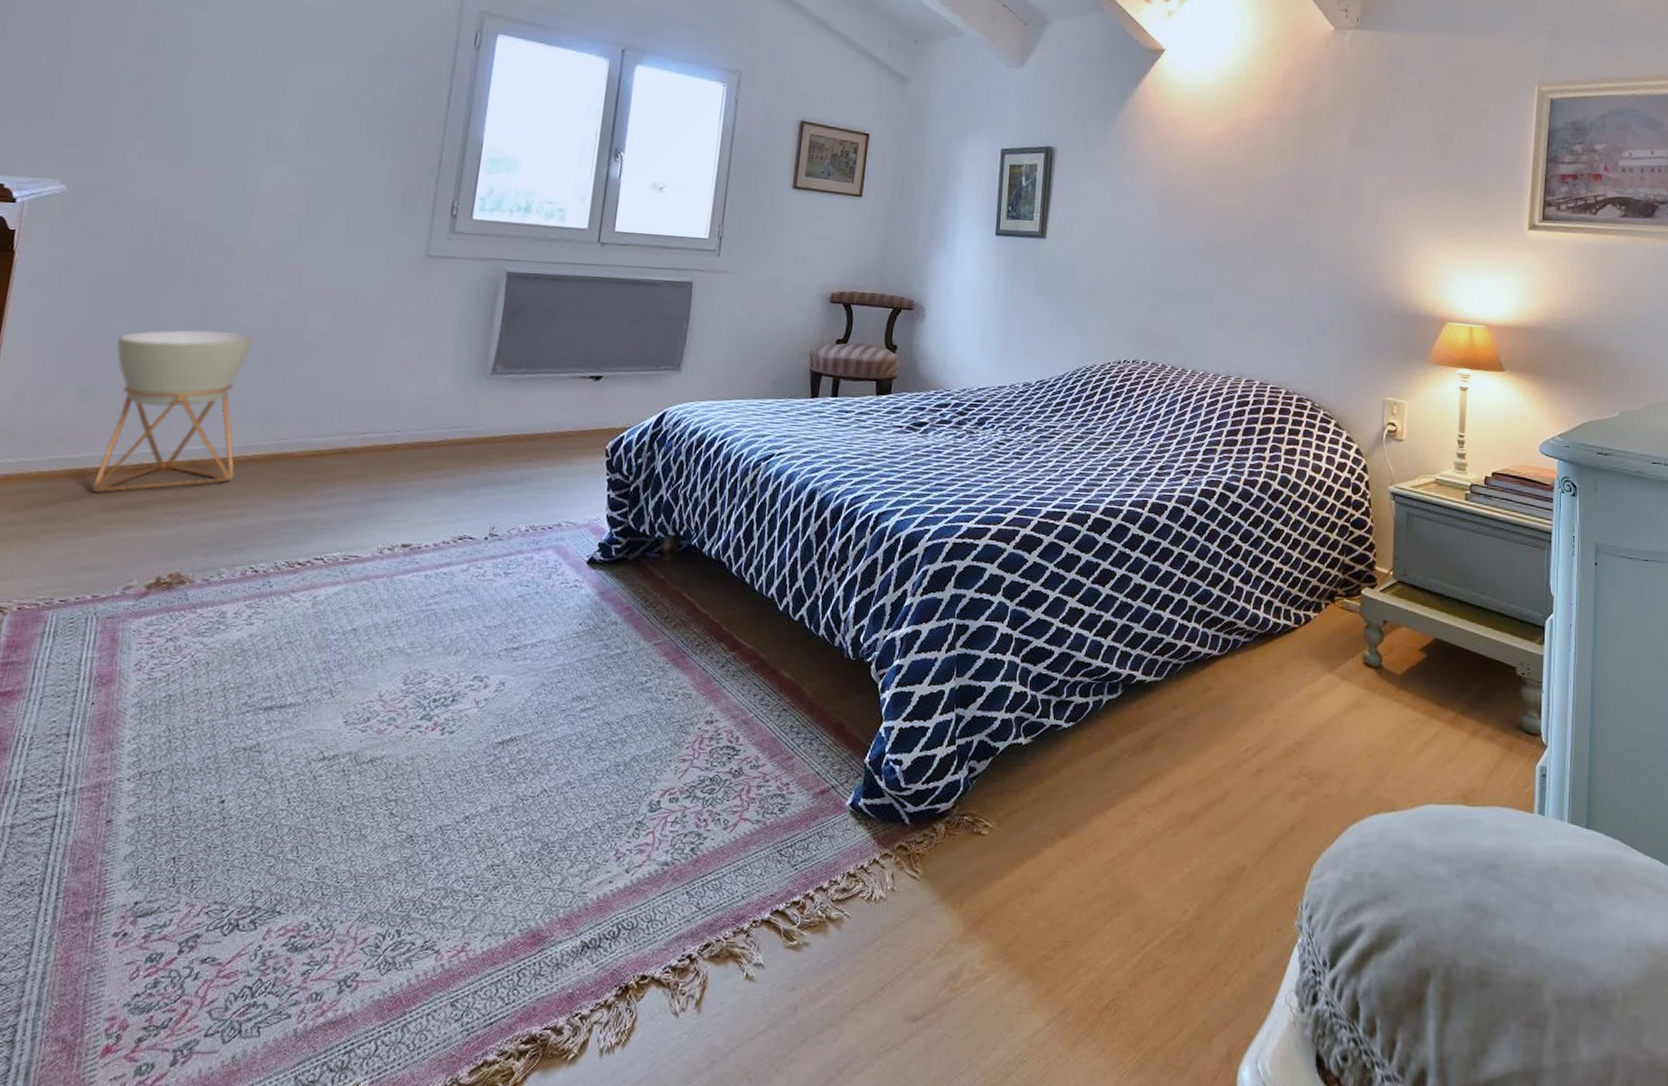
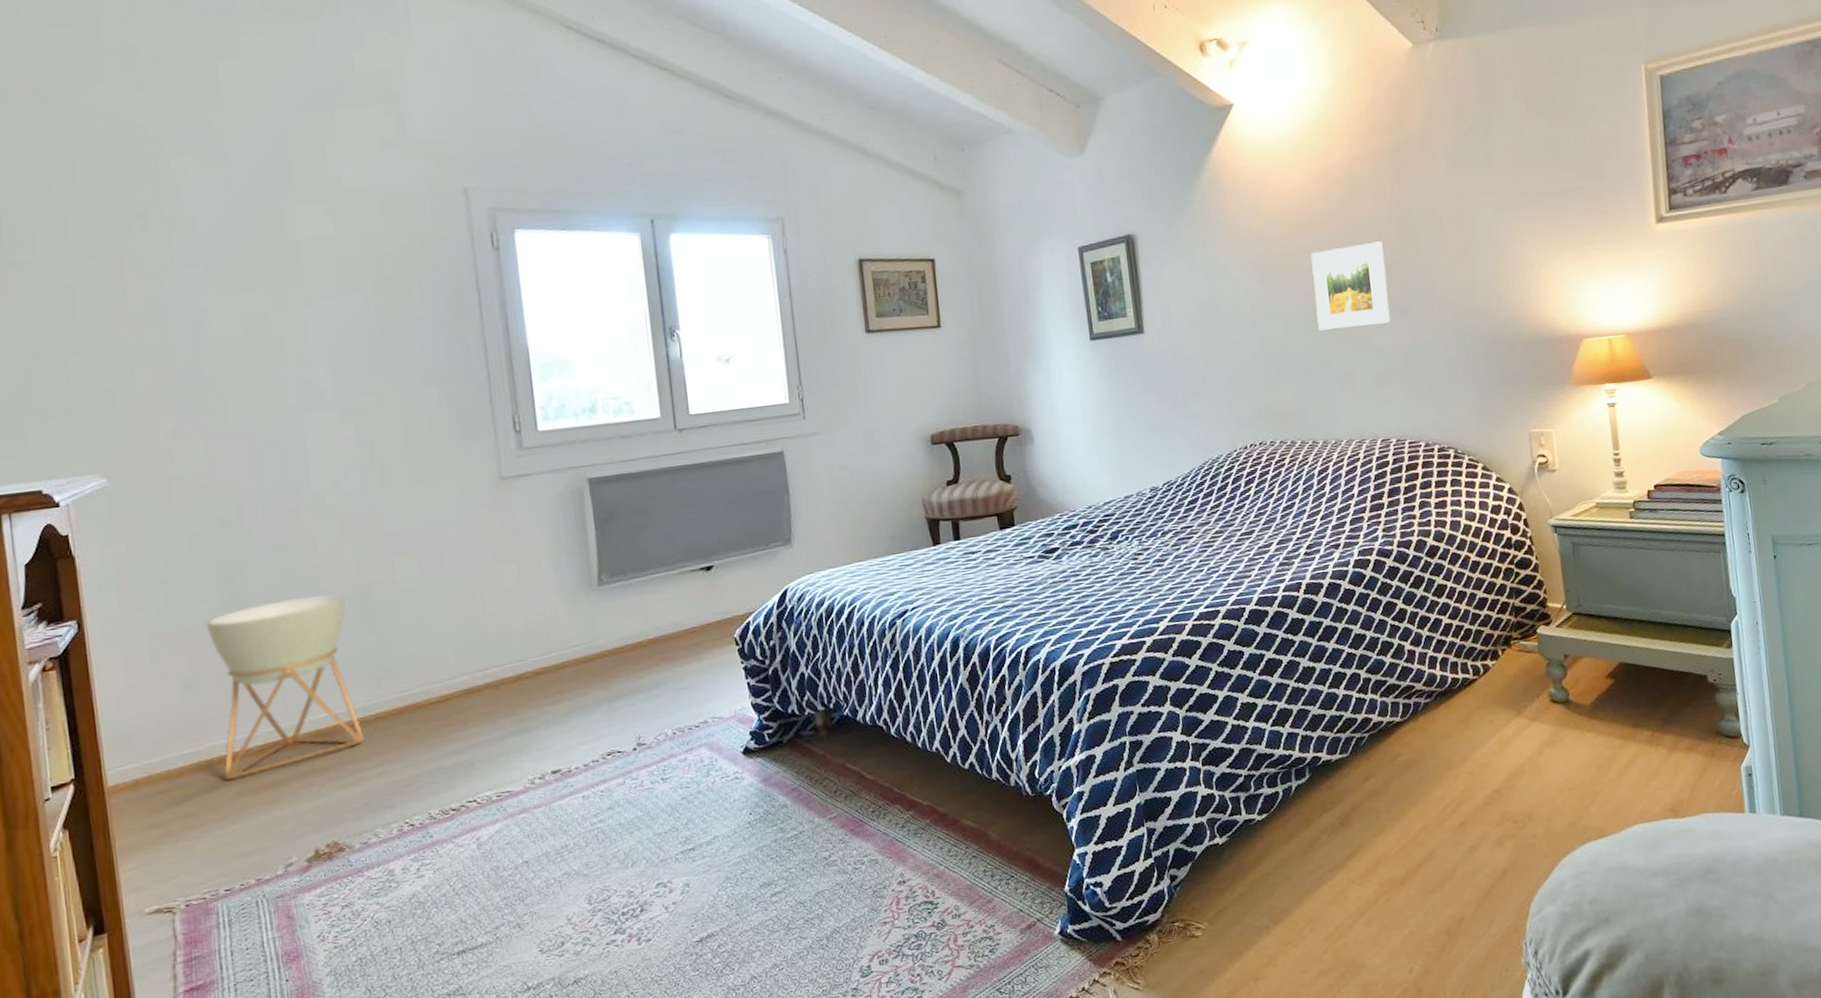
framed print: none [1205,195,1277,273] -> present [1310,241,1391,331]

